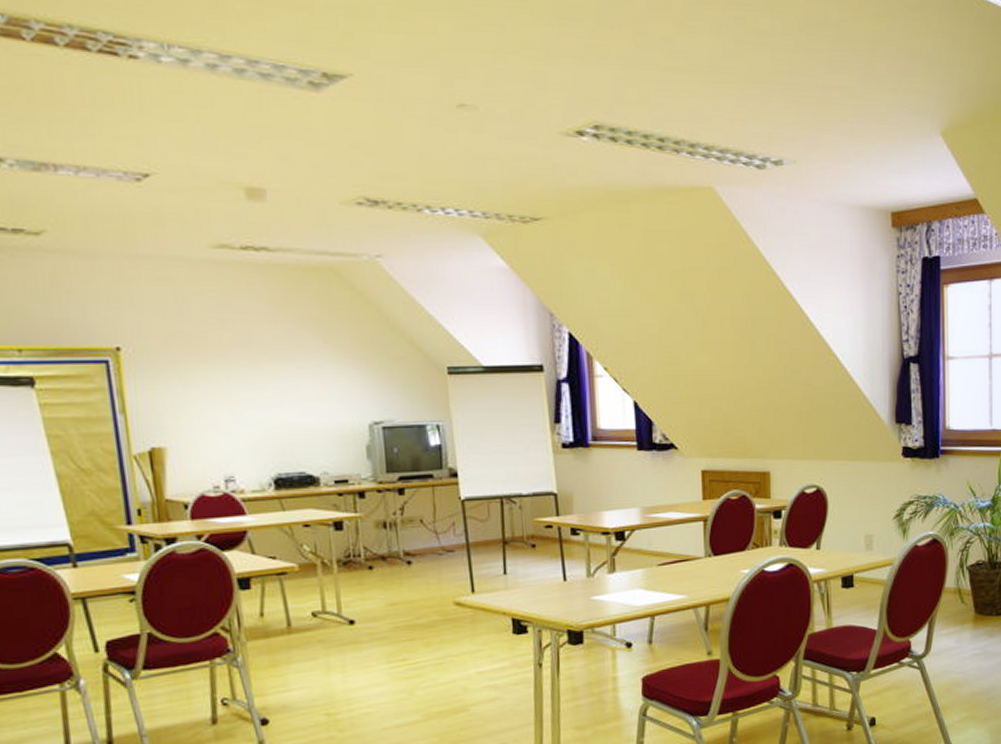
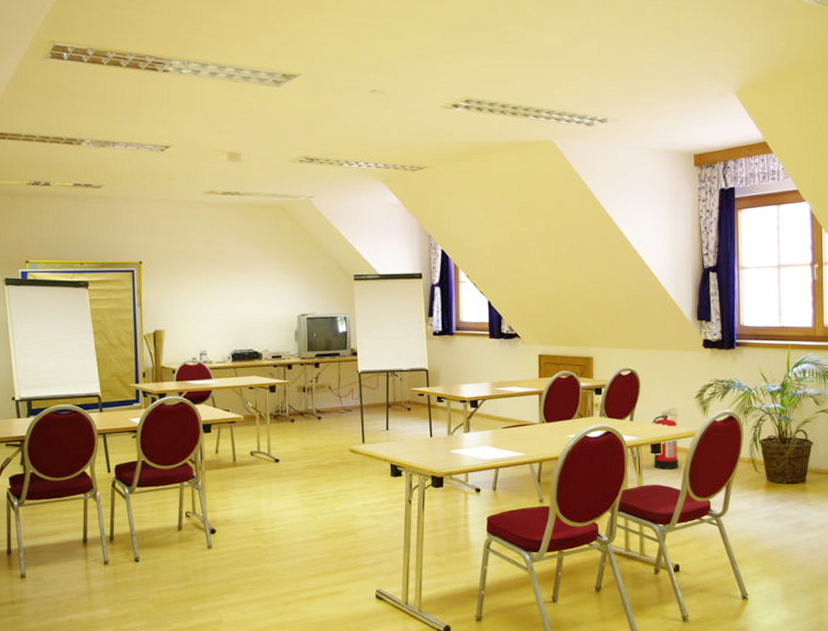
fire extinguisher: none [842,530,875,607] -> present [652,407,679,470]

